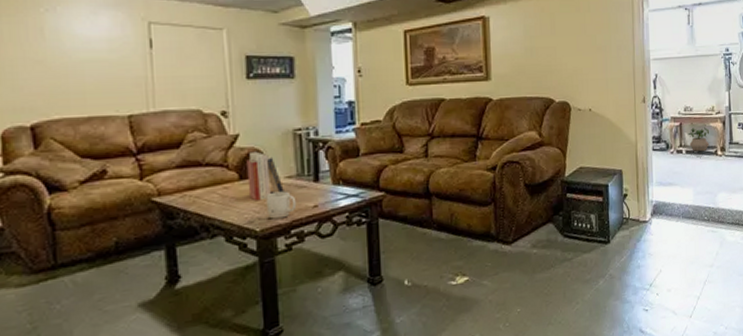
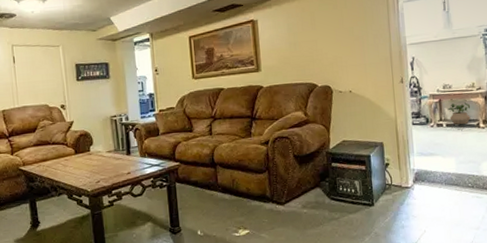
books: present [246,151,284,202] -> none [79,133,106,170]
mug: present [266,191,297,219] -> none [93,162,116,183]

